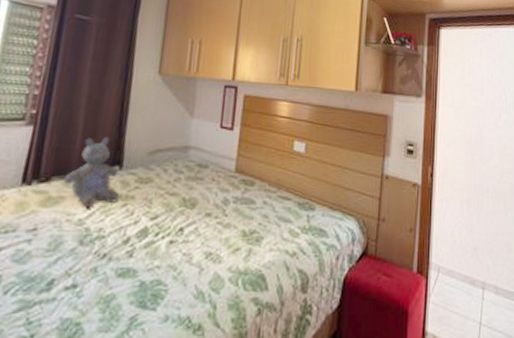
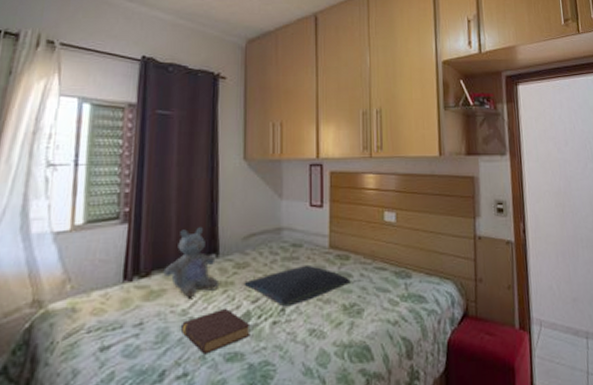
book: none [75,222,147,267] -> present [182,308,251,355]
pillow: none [144,186,253,227] -> present [244,264,351,307]

